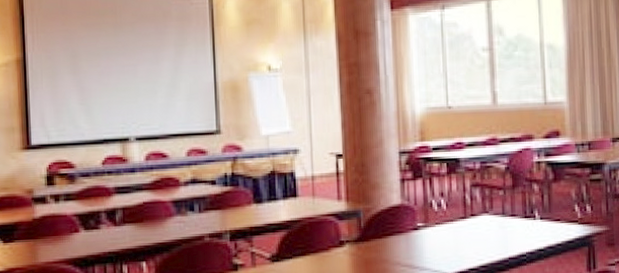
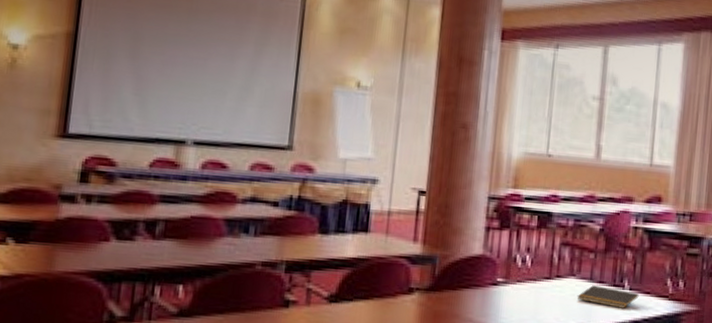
notepad: none [492,219,550,237] -> present [577,285,639,308]

